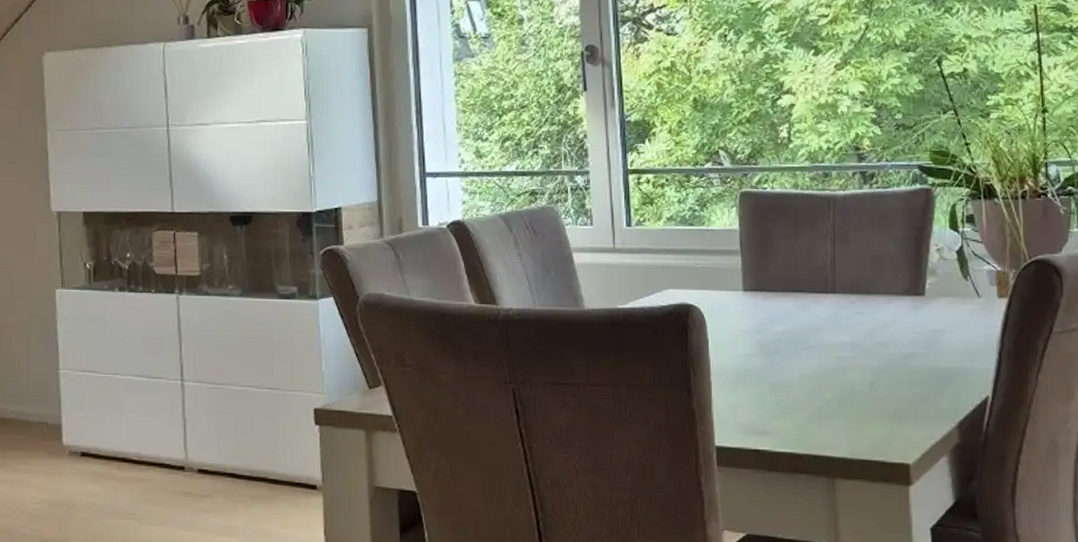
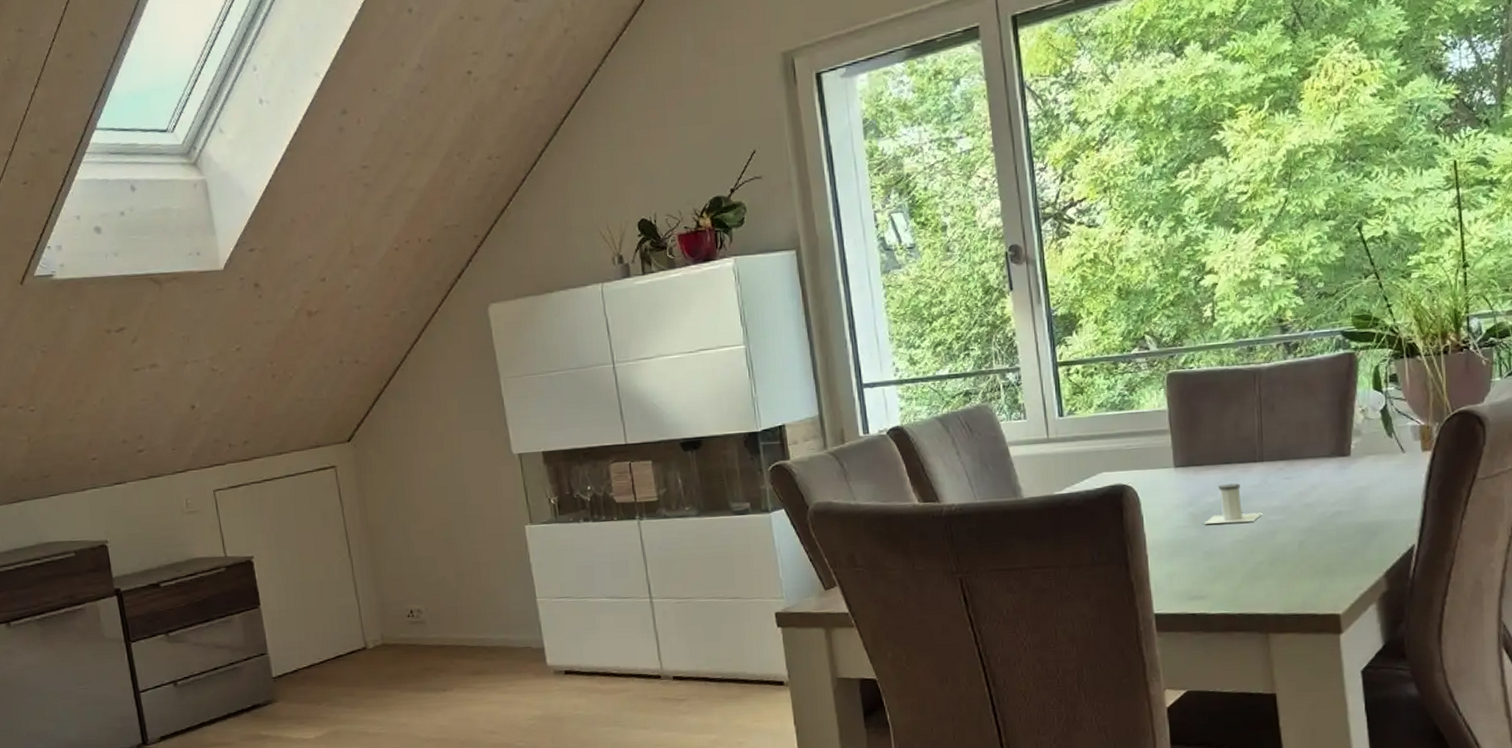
salt shaker: none [770,313,832,355] -> present [1203,483,1262,524]

